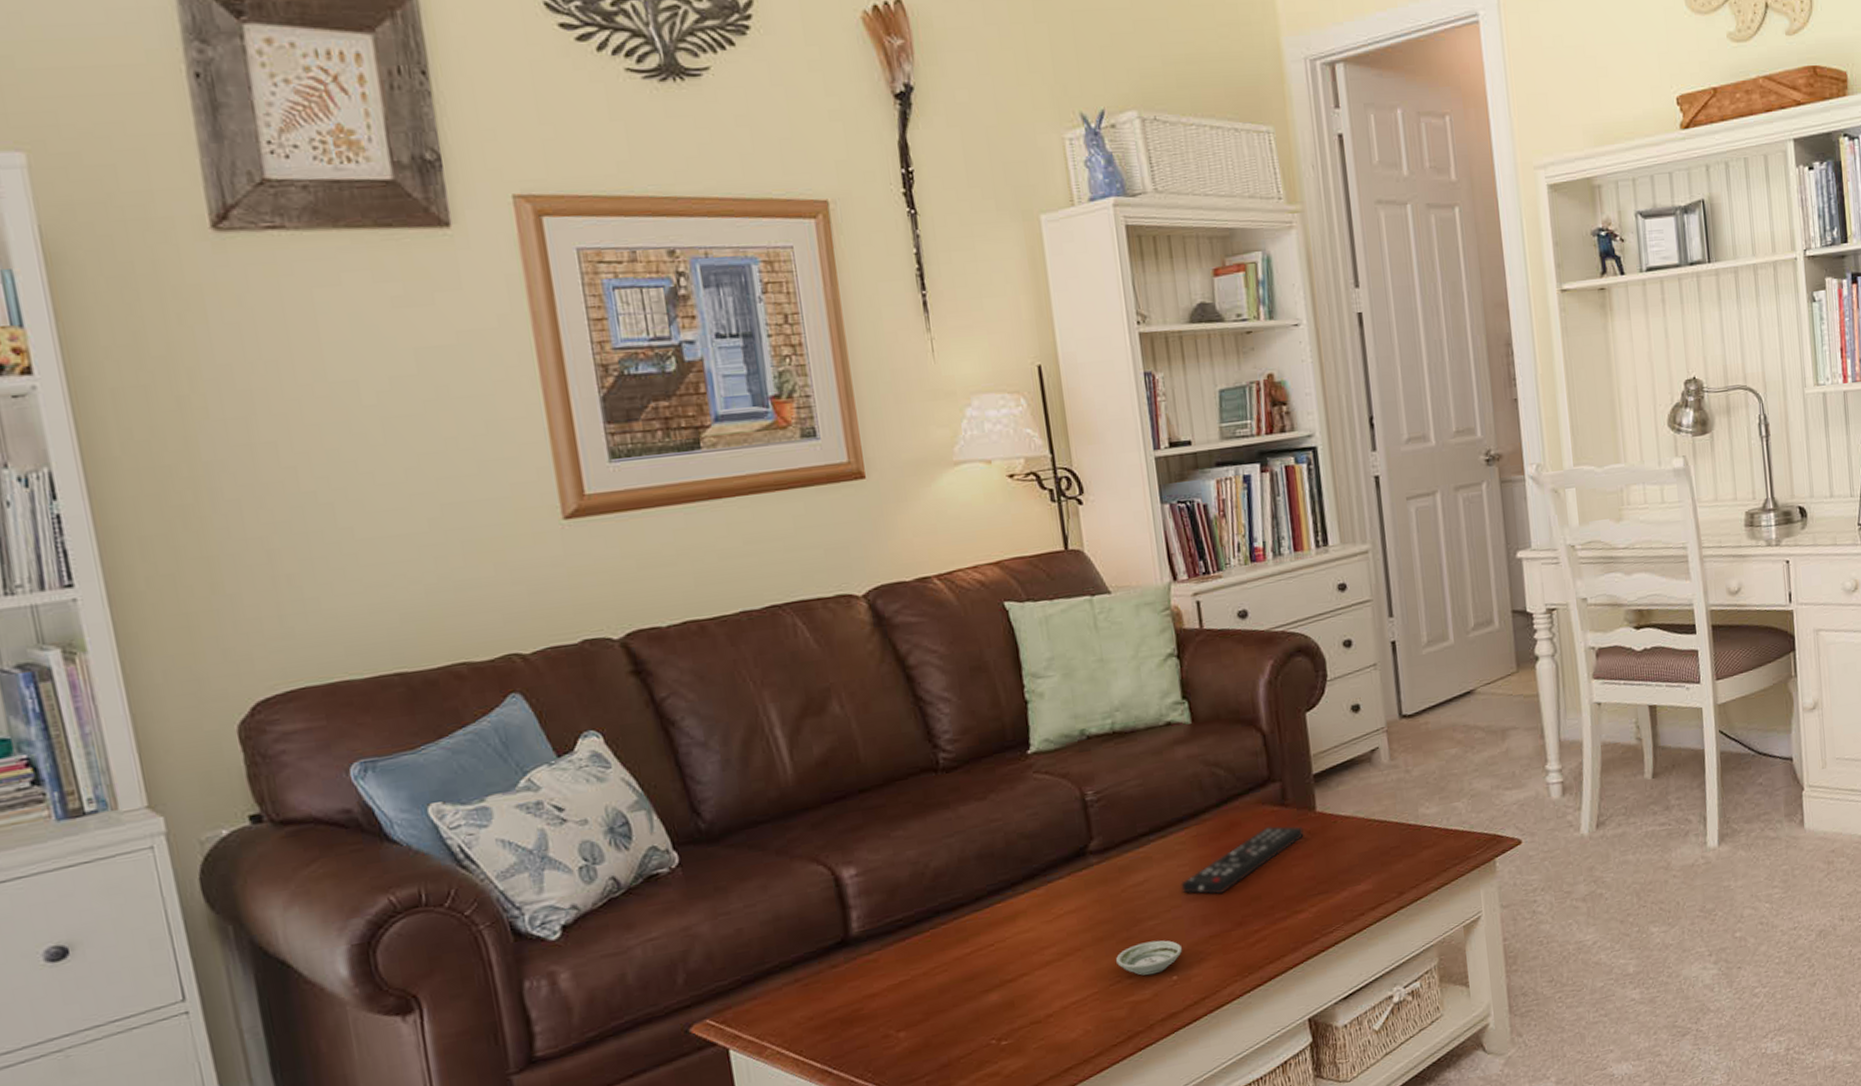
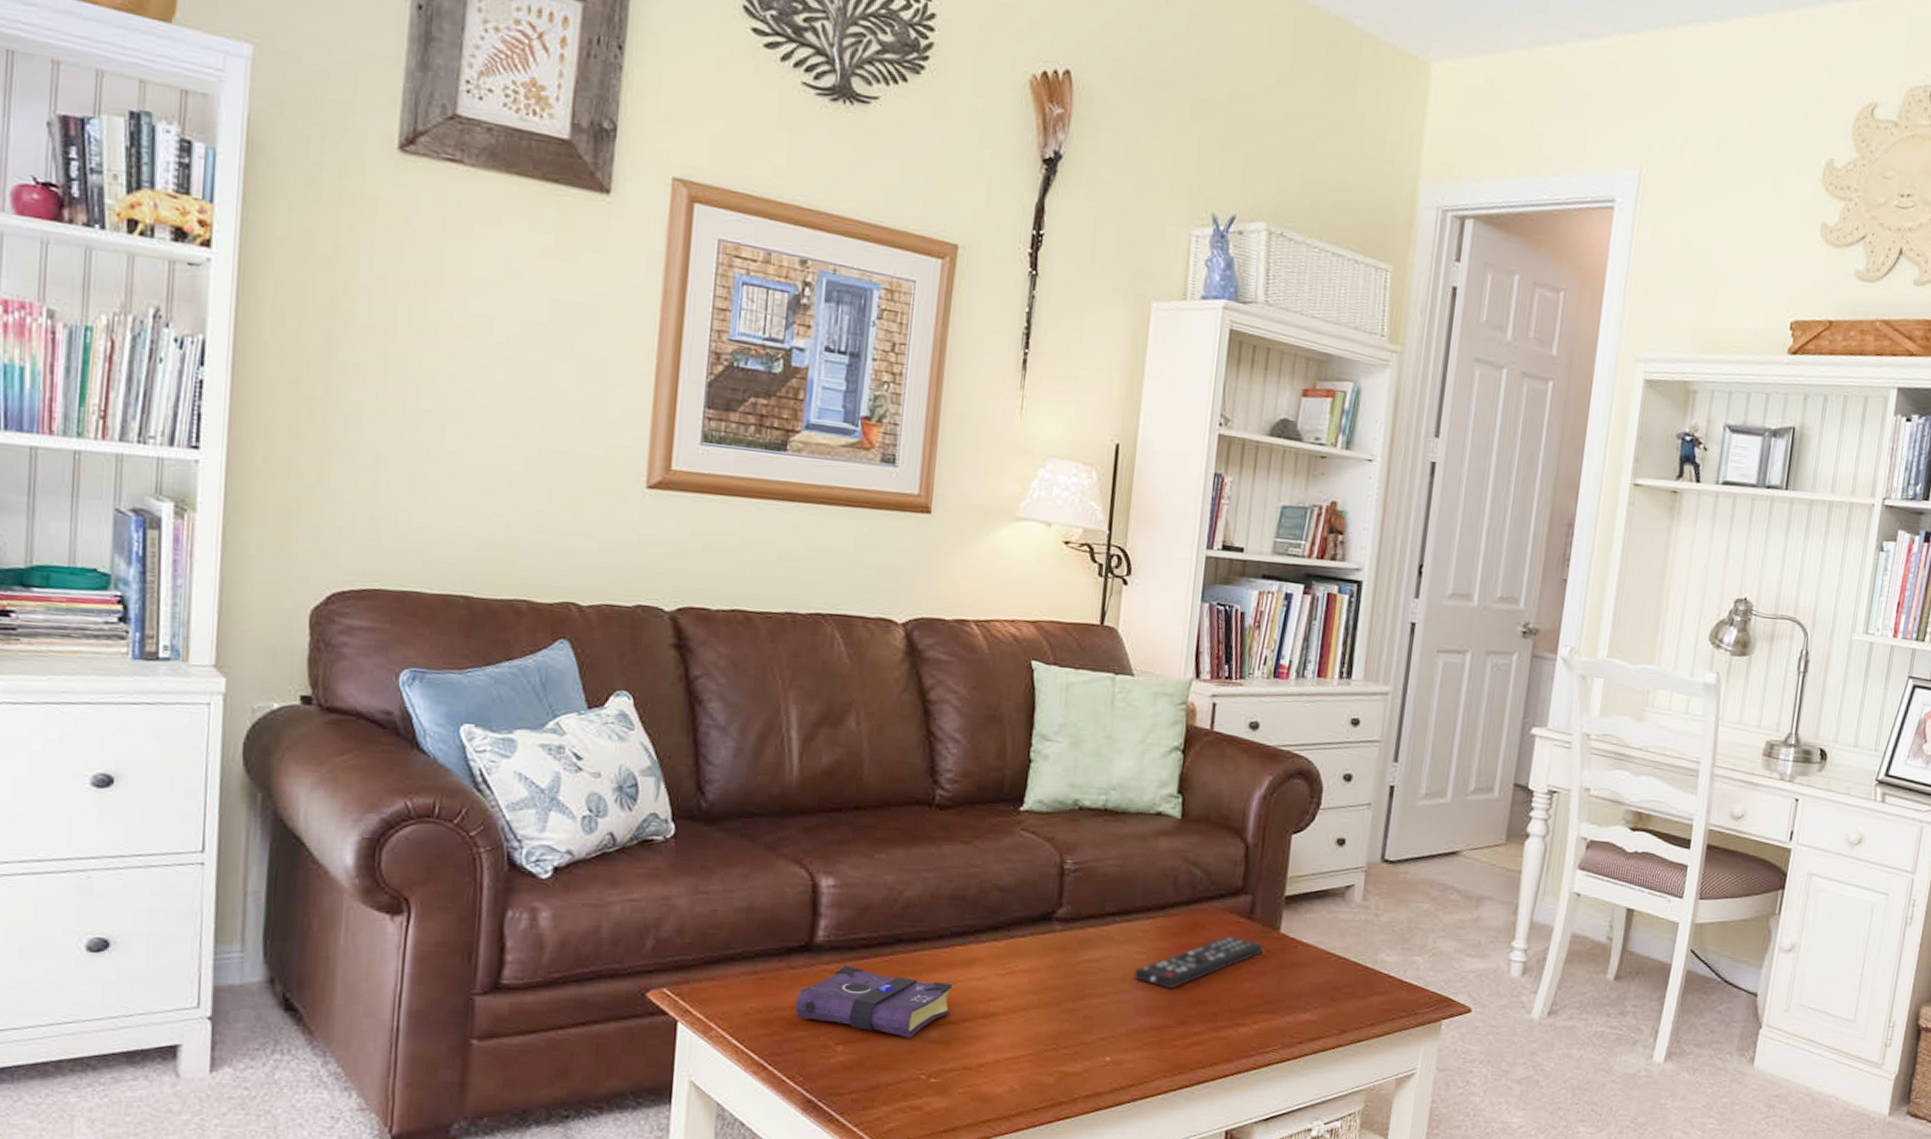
book: none [845,942,1006,1015] -> present [795,965,953,1038]
saucer: present [1116,940,1183,976] -> none [1056,1017,1122,1051]

